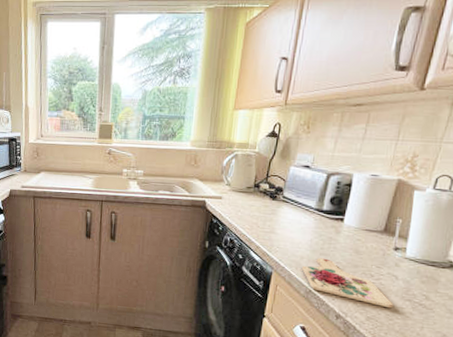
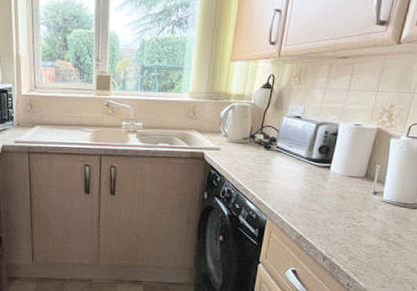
cutting board: present [301,258,393,309] -> none [292,204,372,248]

